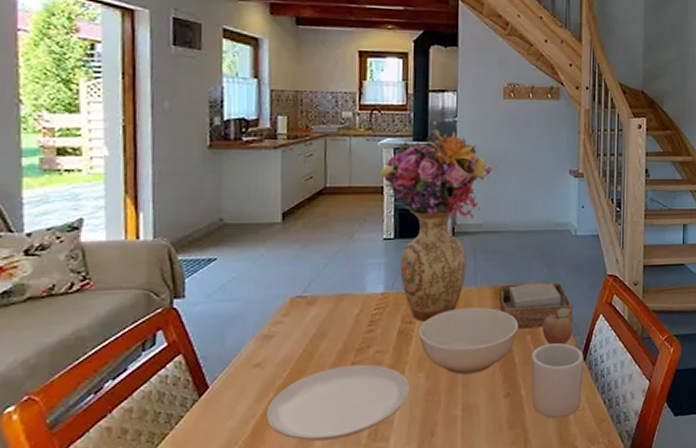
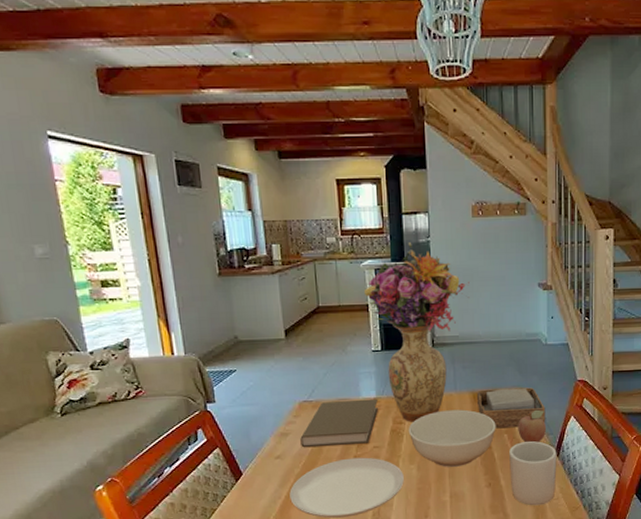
book: none [287,294,385,354] -> present [300,398,378,448]

